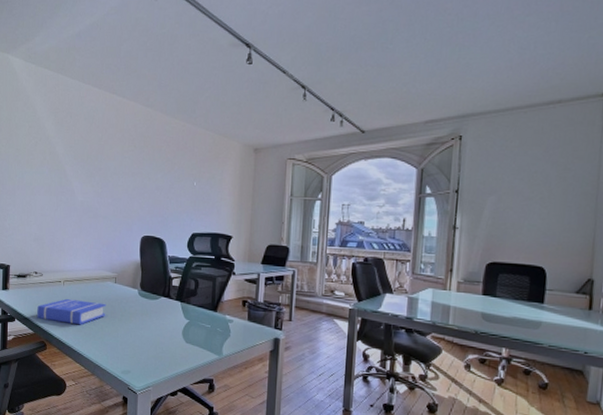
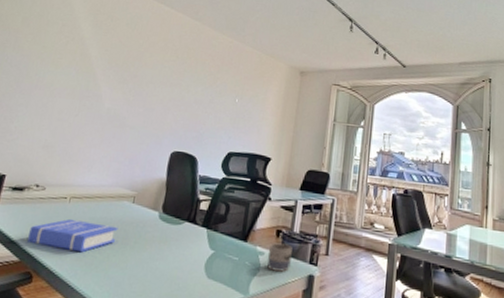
mug: none [236,311,258,336] -> present [267,242,292,272]

